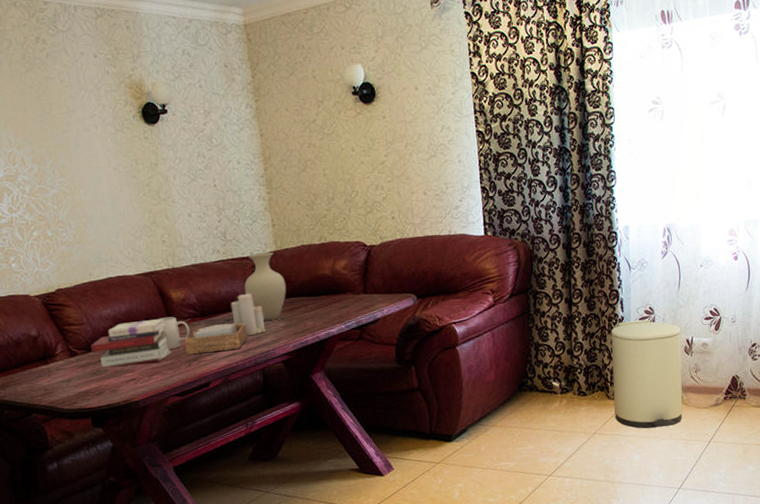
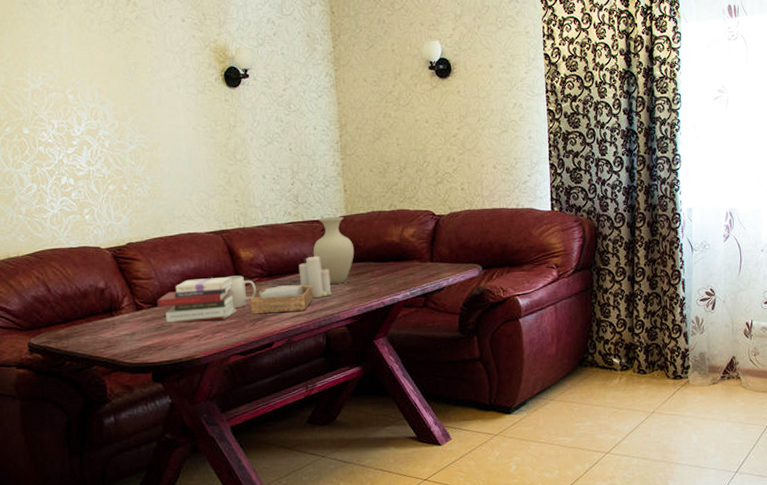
pedal bin: present [611,319,683,429] -> none [672,300,742,410]

